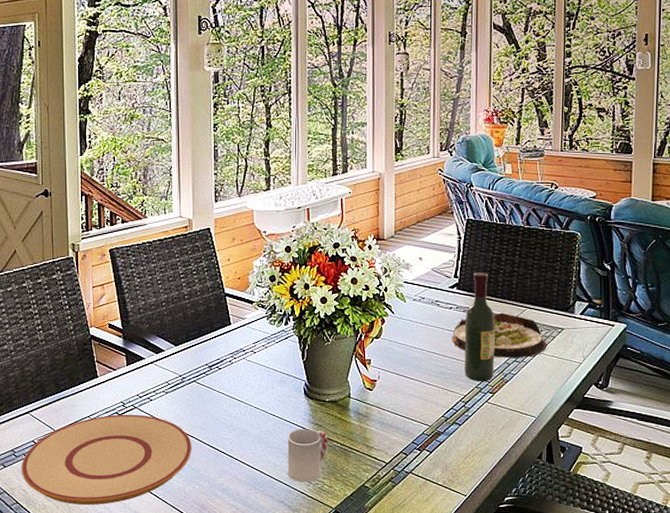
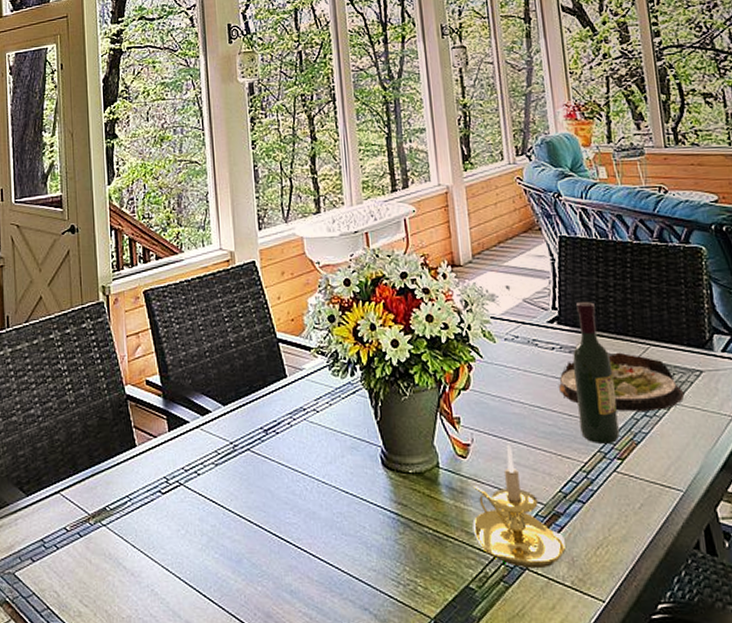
plate: present [21,414,192,505] -> none [52,493,251,612]
cup: present [287,429,328,483] -> none [365,510,417,583]
candle holder: none [372,381,442,473] -> present [472,444,566,569]

